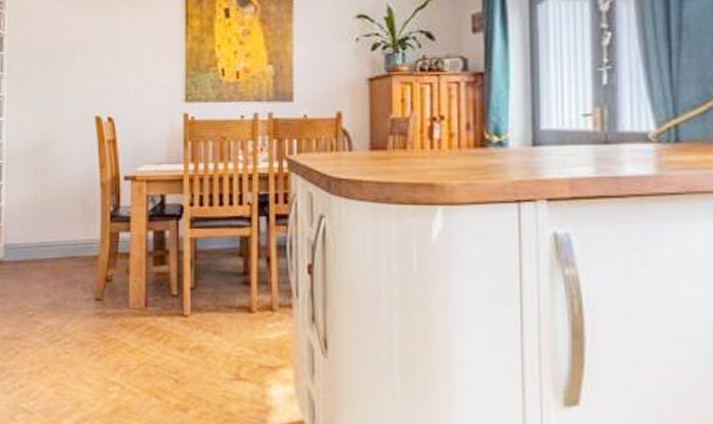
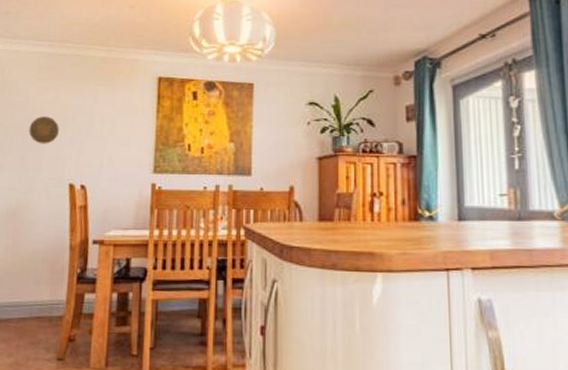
decorative plate: none [49,43,82,74] -> present [29,116,60,144]

